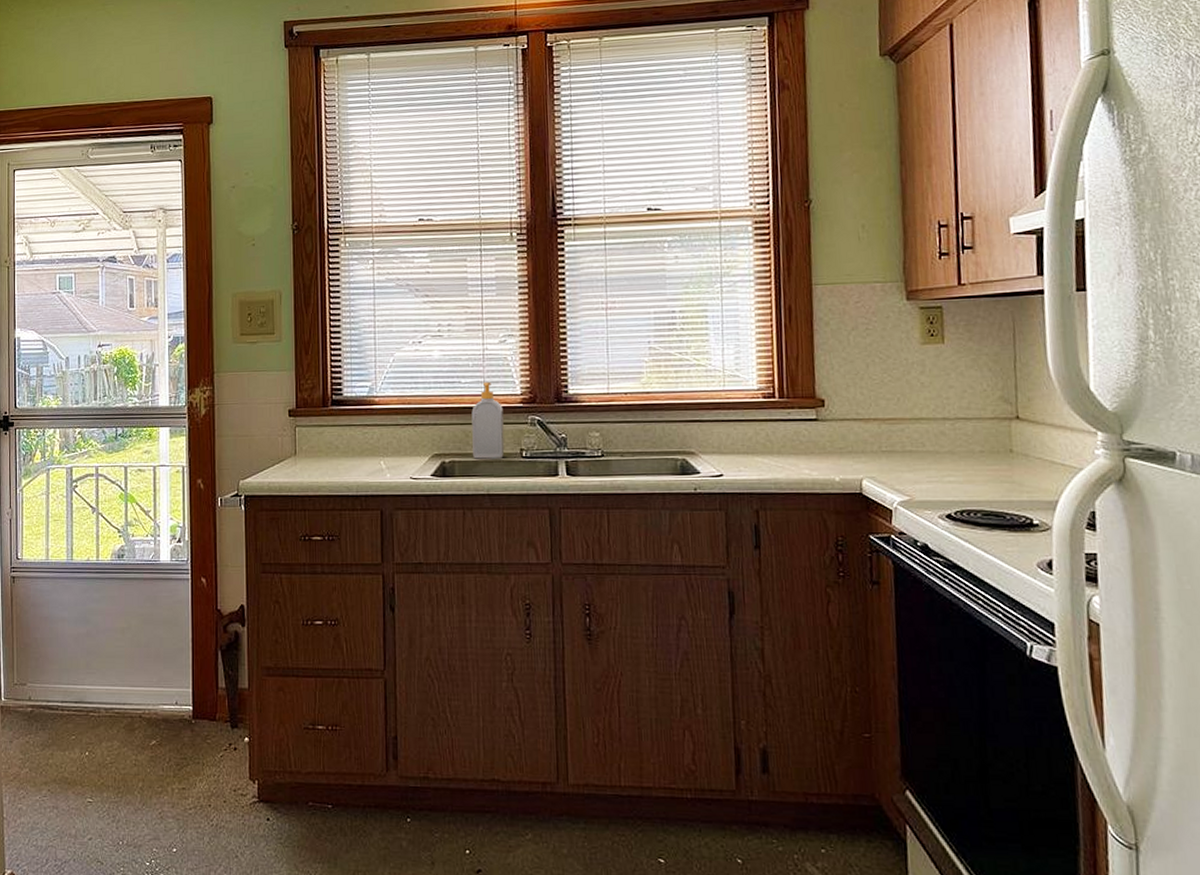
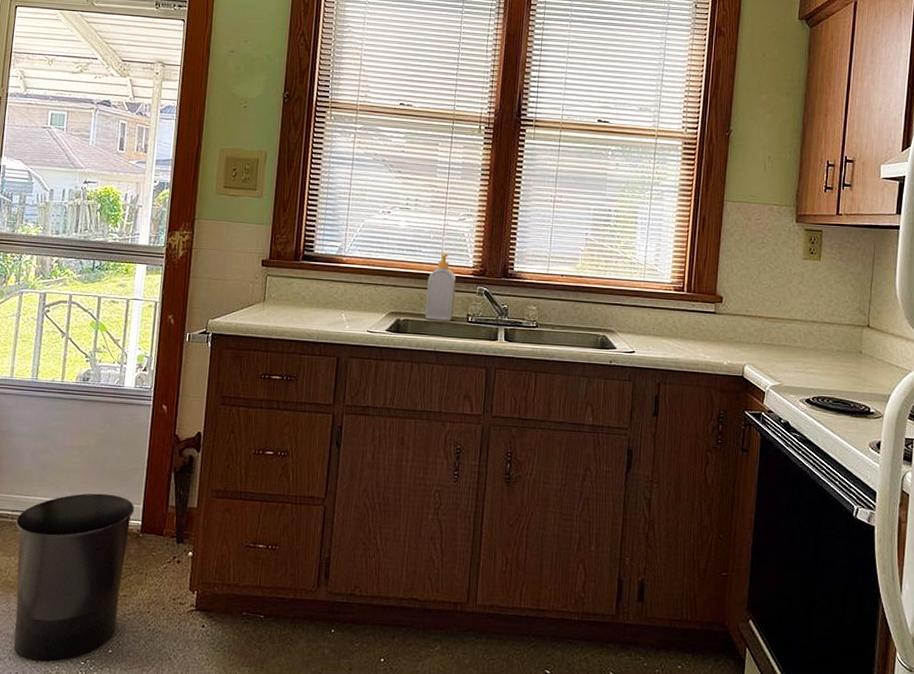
waste bin: none [66,678,184,864] -> present [13,493,135,663]

